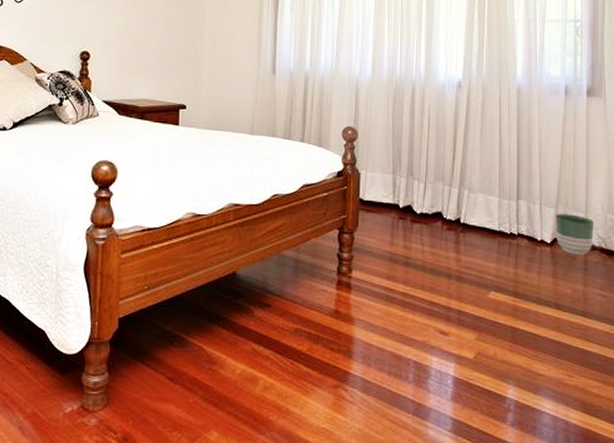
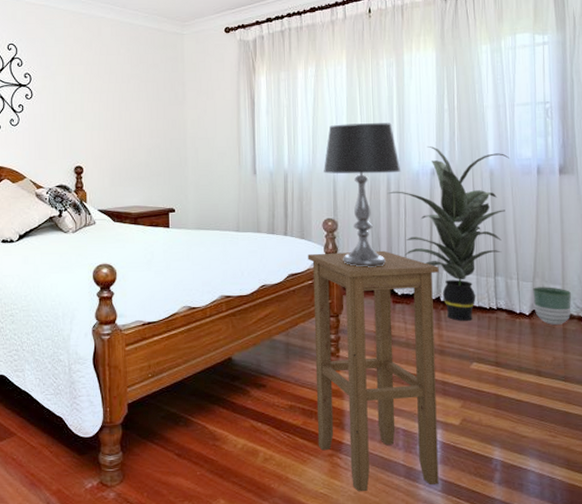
stool: none [323,163,460,429] -> present [307,250,439,492]
table lamp: none [347,27,427,183] -> present [324,122,401,267]
indoor plant: none [412,57,537,246] -> present [388,146,509,321]

